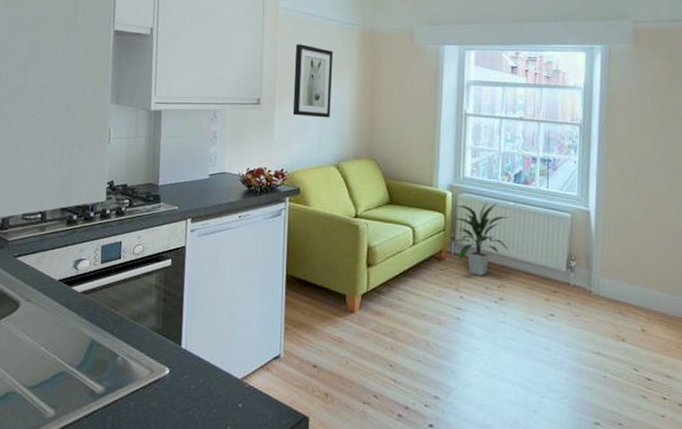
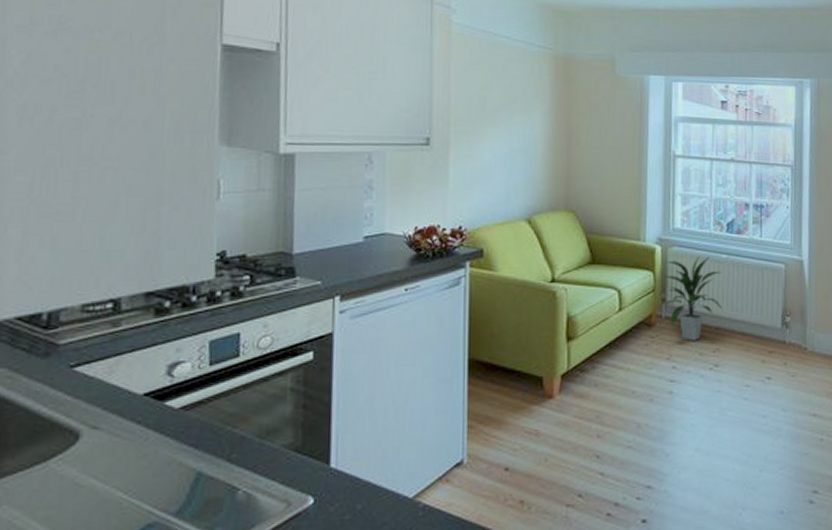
wall art: present [292,44,334,118] -> none [472,70,521,162]

